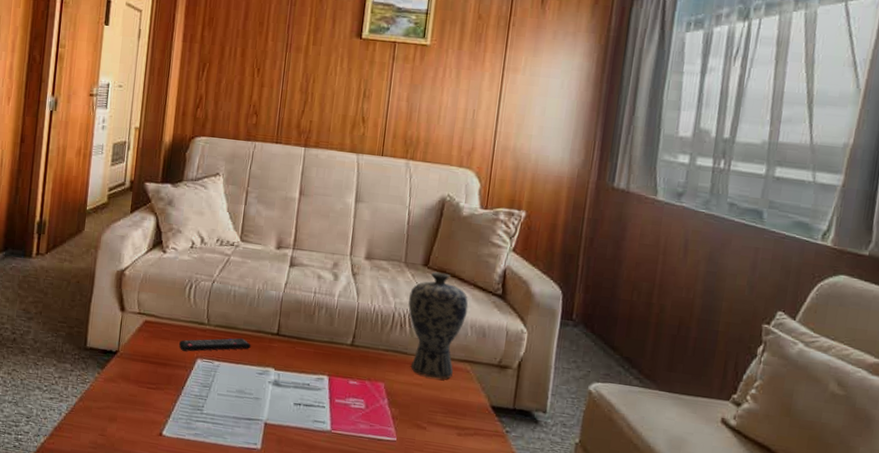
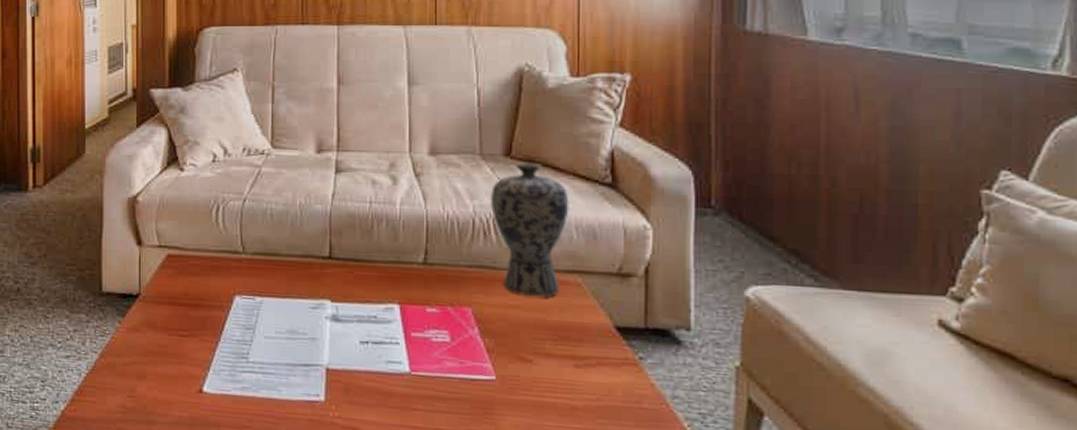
remote control: present [179,338,251,352] -> none [211,266,299,288]

